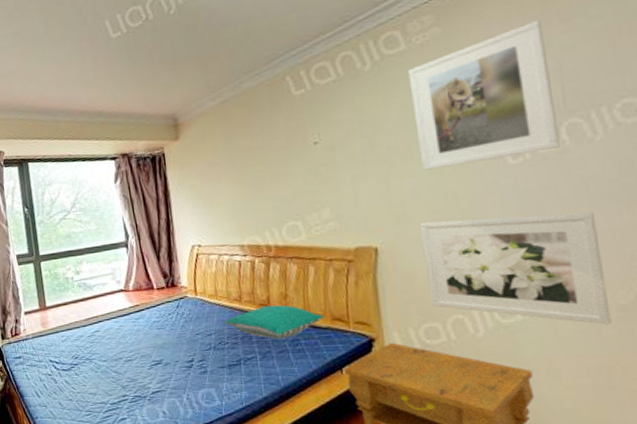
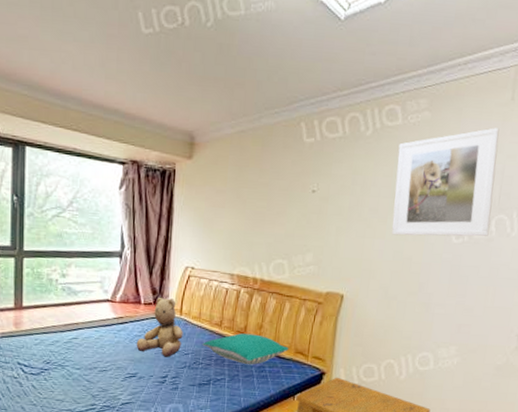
teddy bear: none [156,279,202,340] -> present [136,297,183,357]
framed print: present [419,211,611,325] -> none [374,279,497,379]

